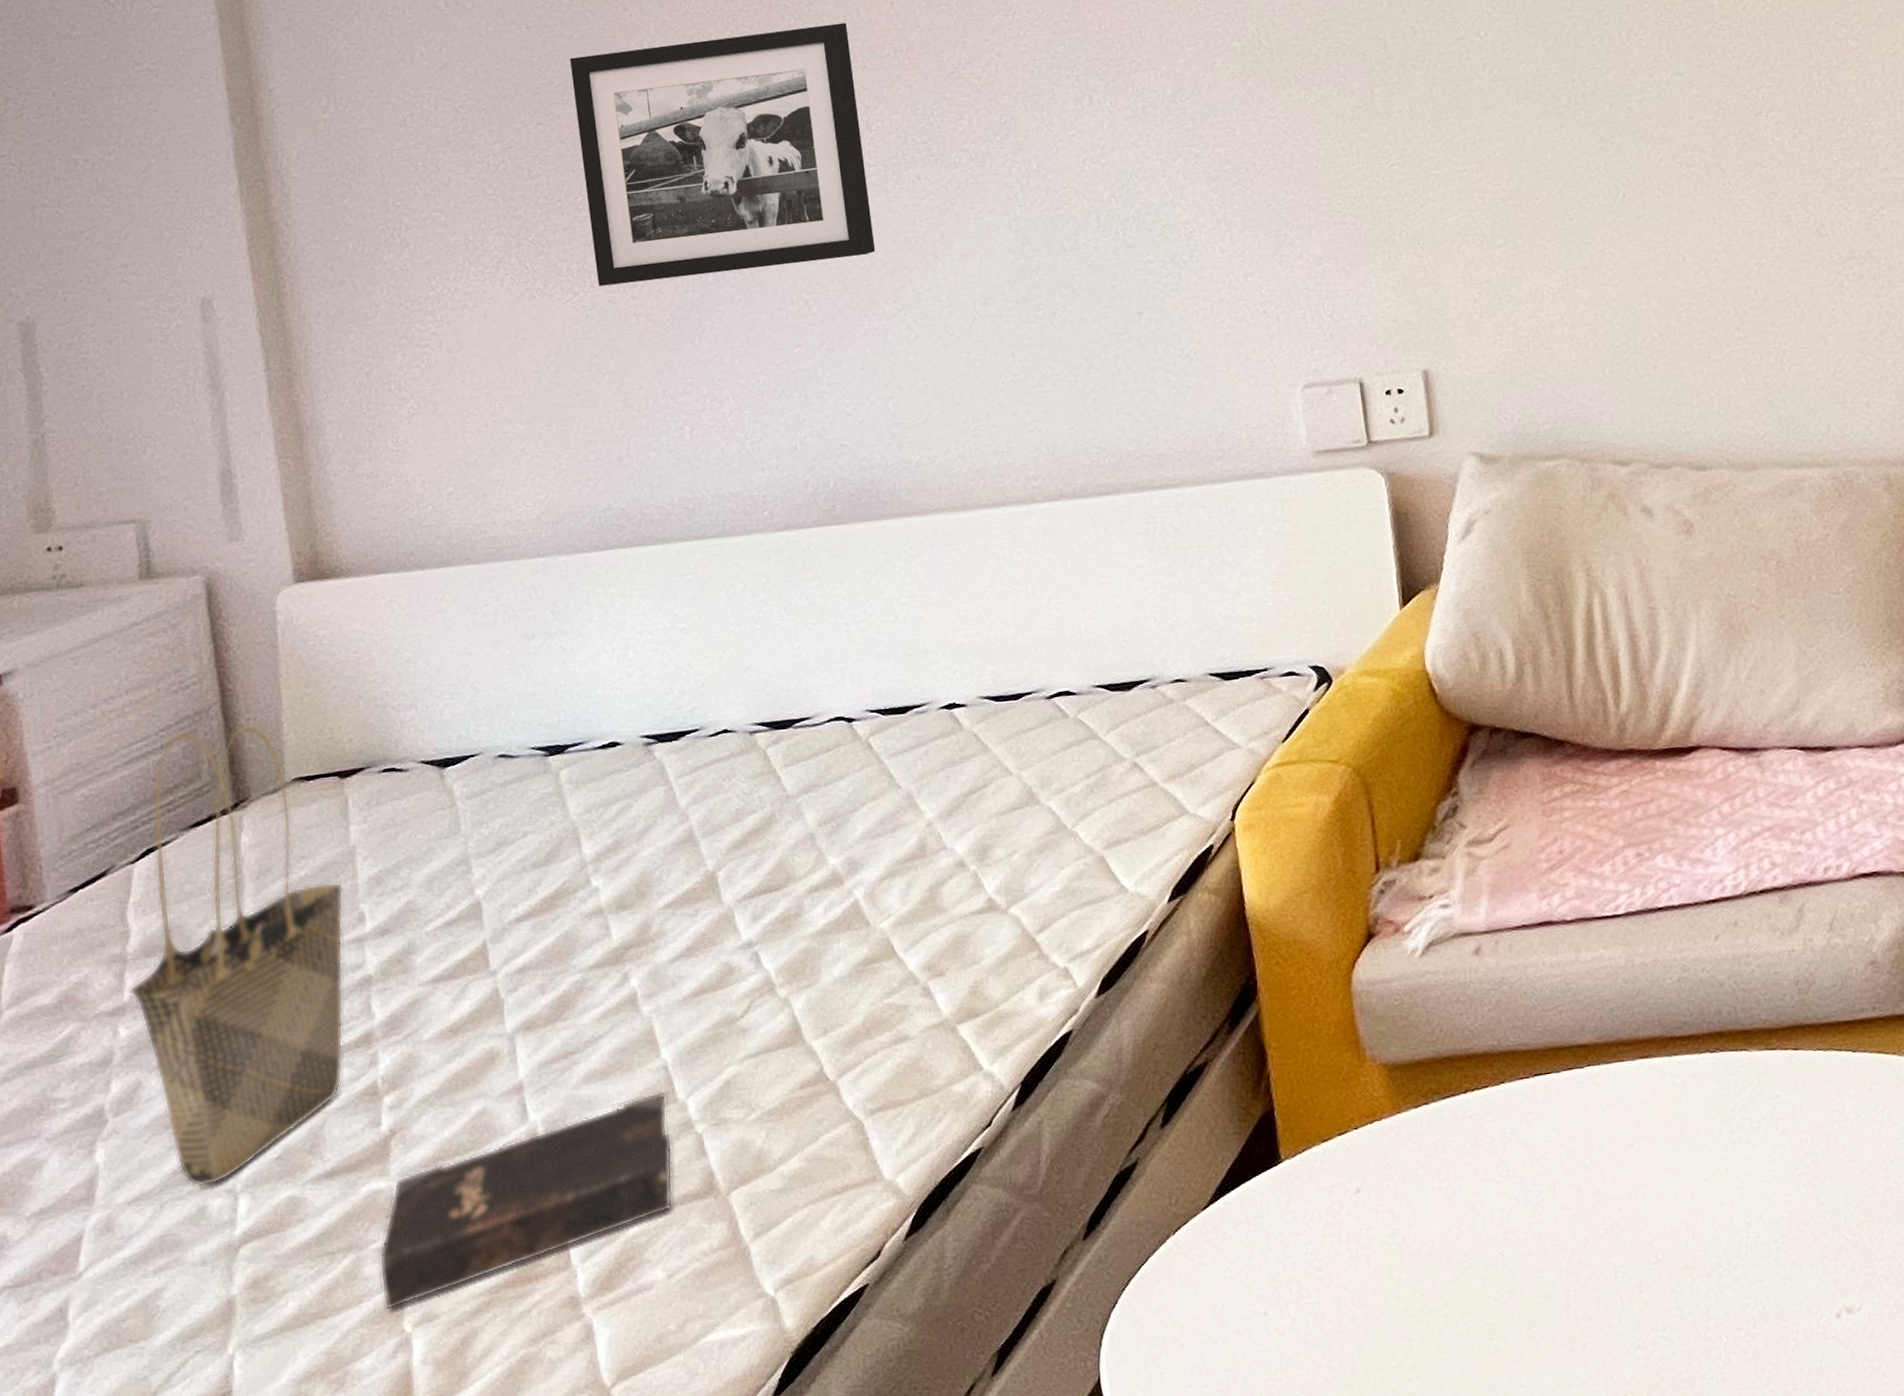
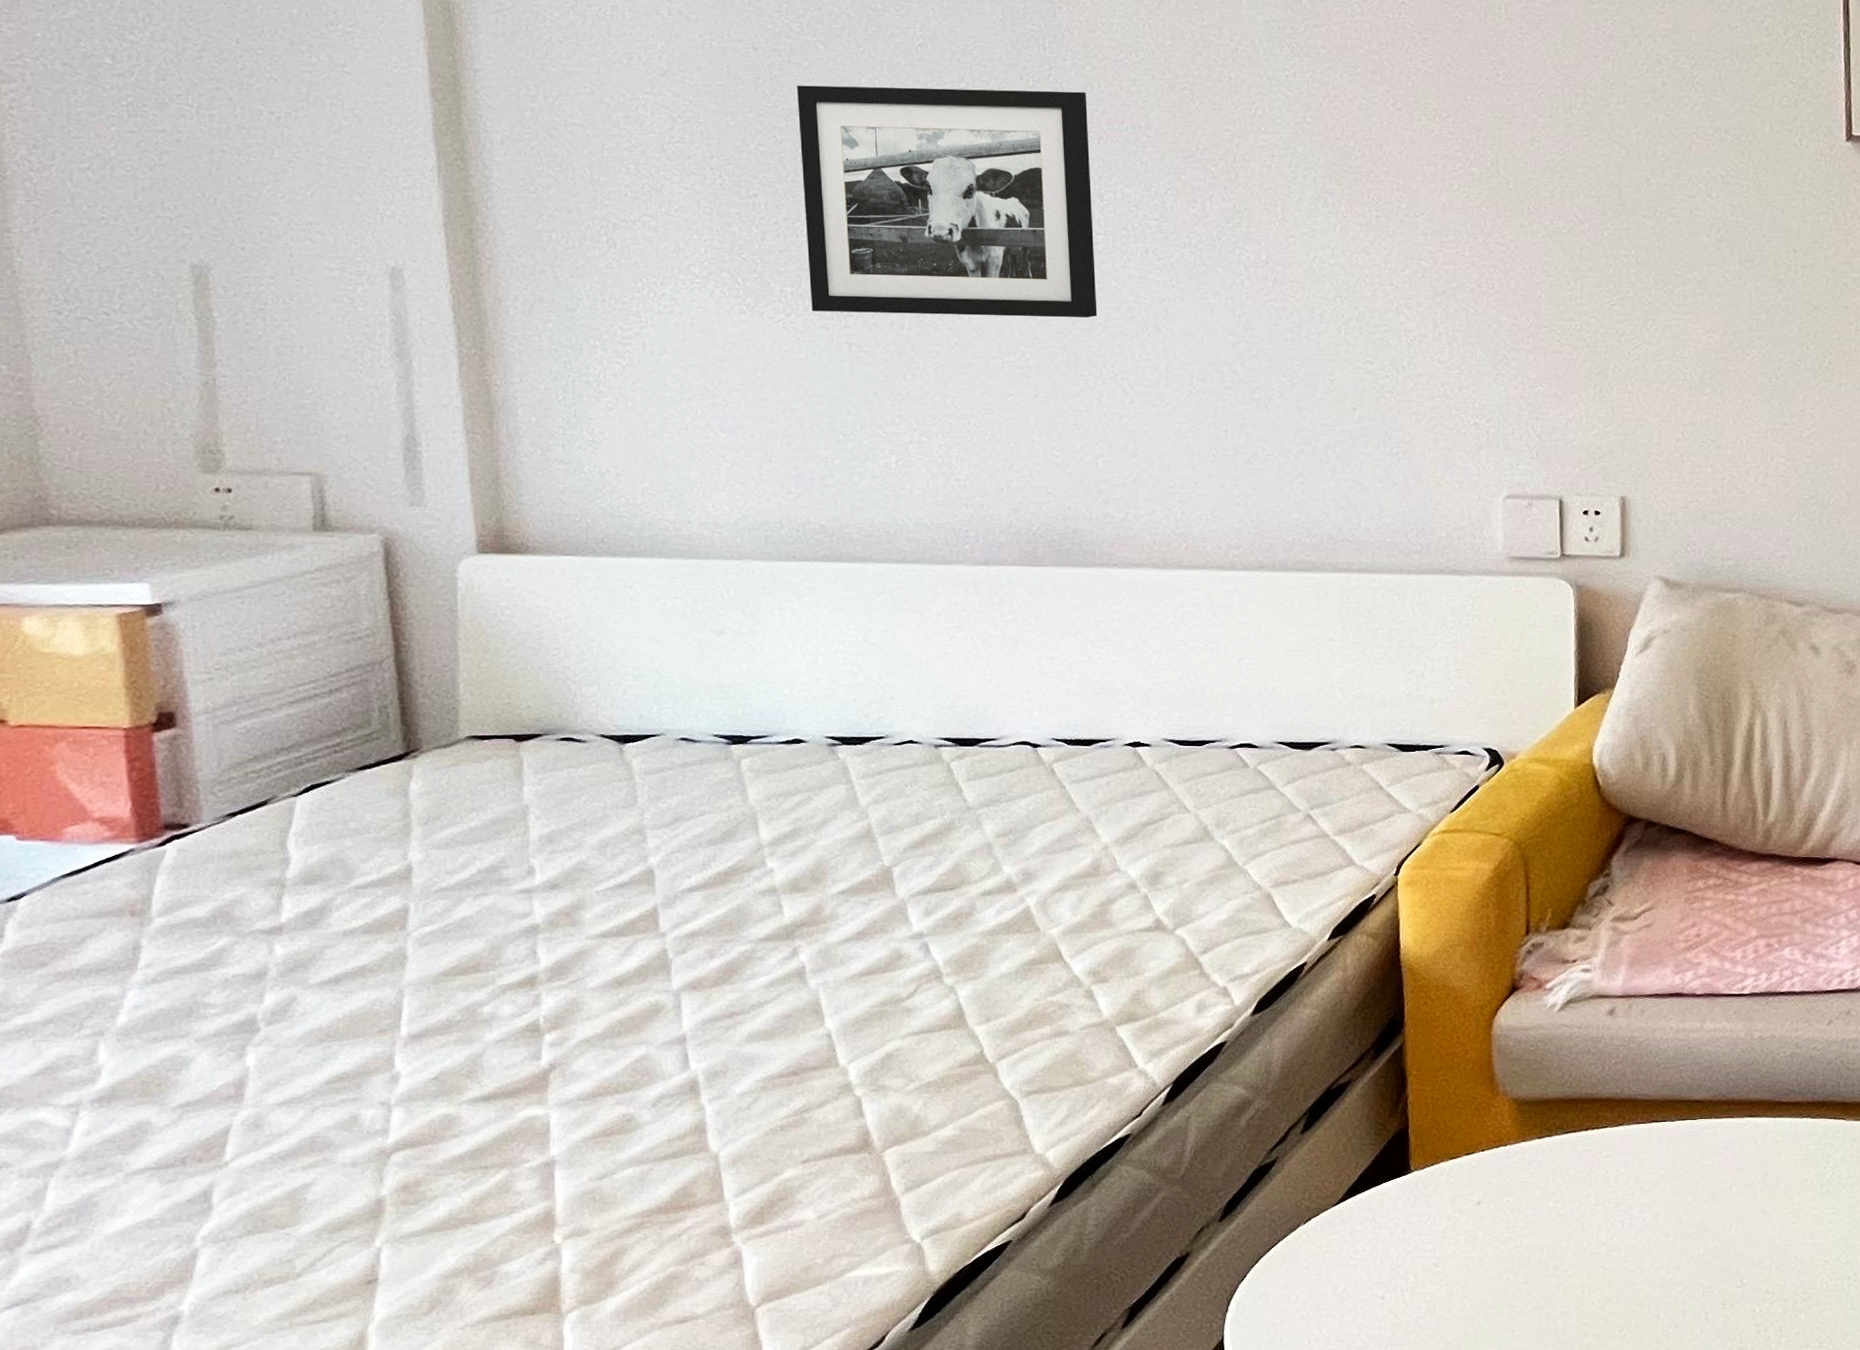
tote bag: present [129,724,344,1187] -> none [287,680,515,1098]
hardback book: present [379,1091,673,1311] -> none [532,1056,831,1223]

